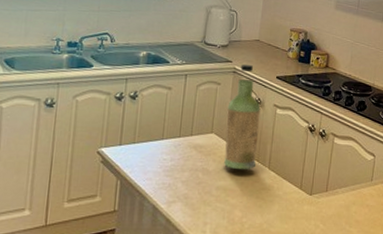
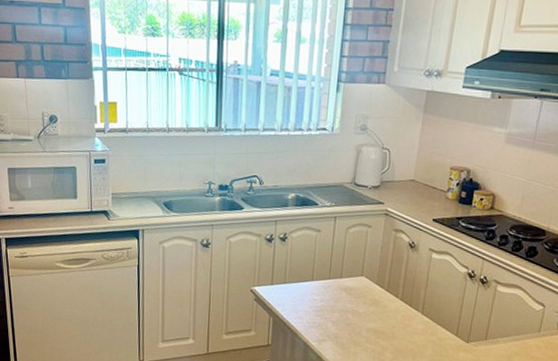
bottle: present [223,65,261,169] -> none [373,206,415,313]

